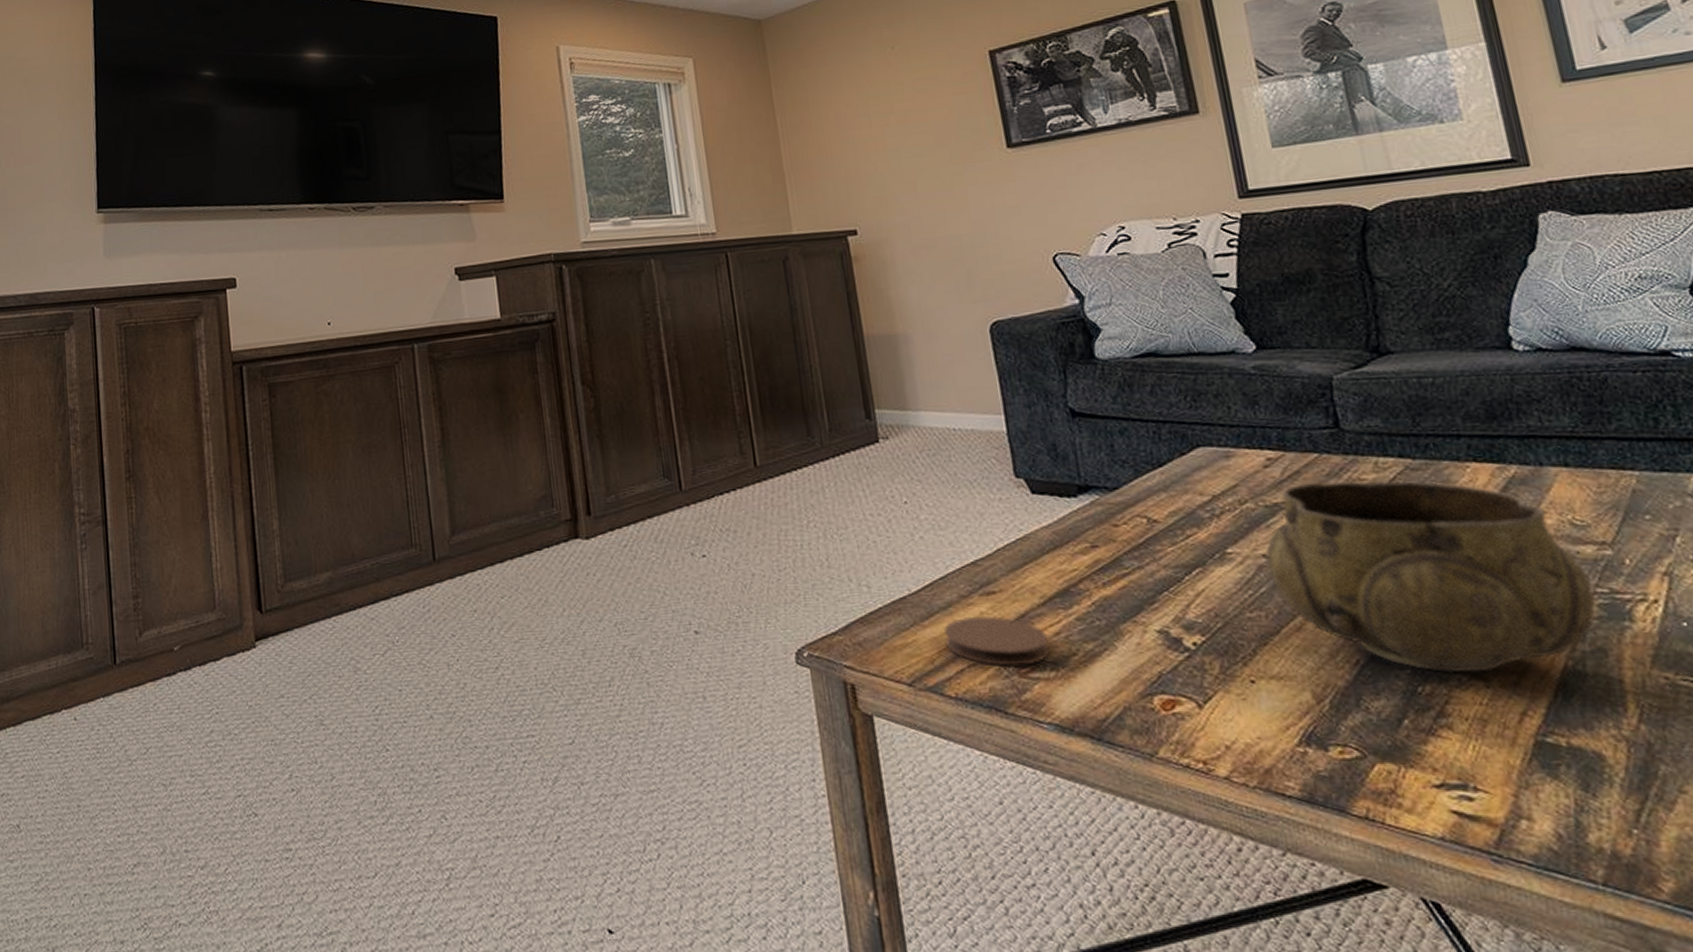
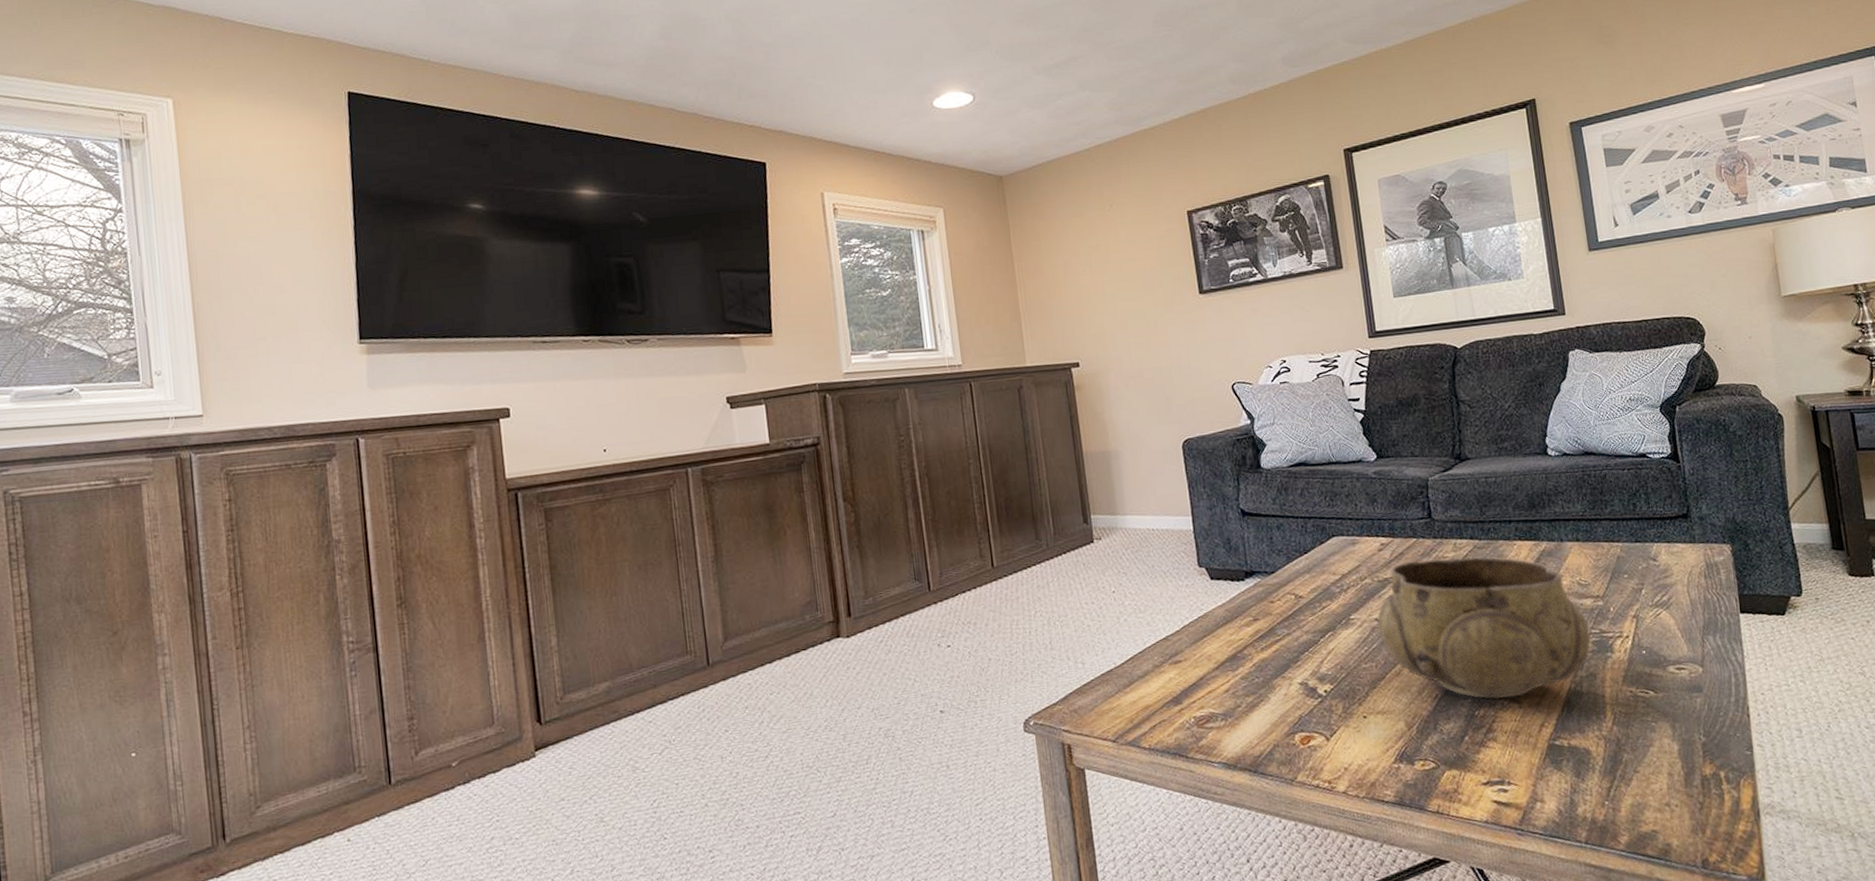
coaster: present [943,616,1050,667] -> none [1141,680,1221,721]

